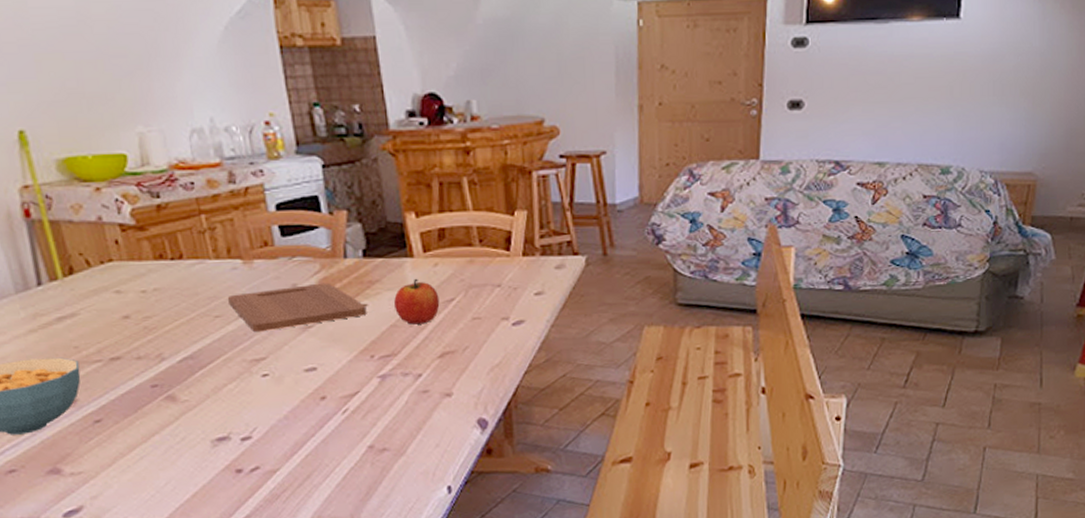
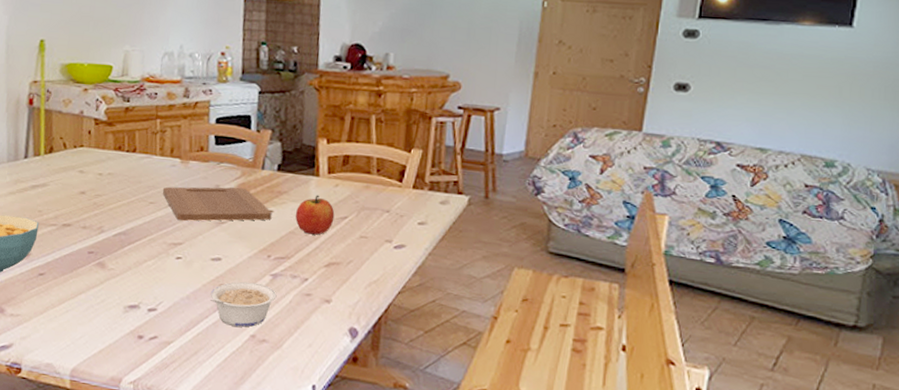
legume: none [311,388,390,440] -> present [210,281,277,327]

